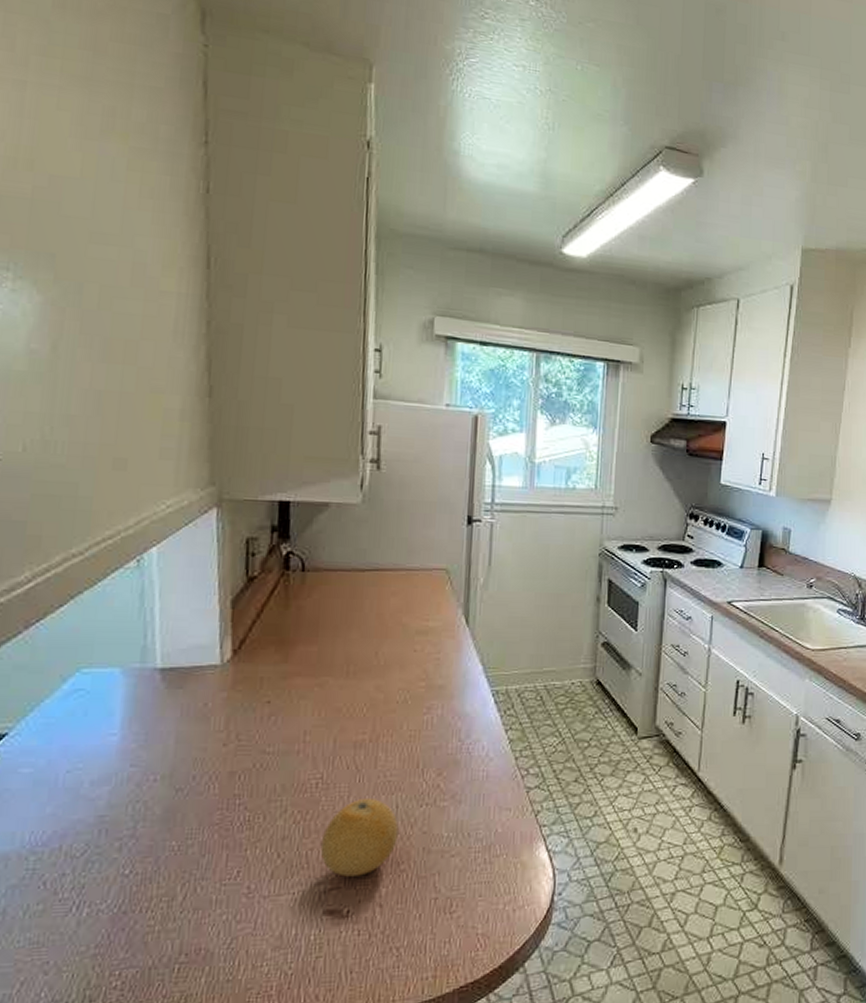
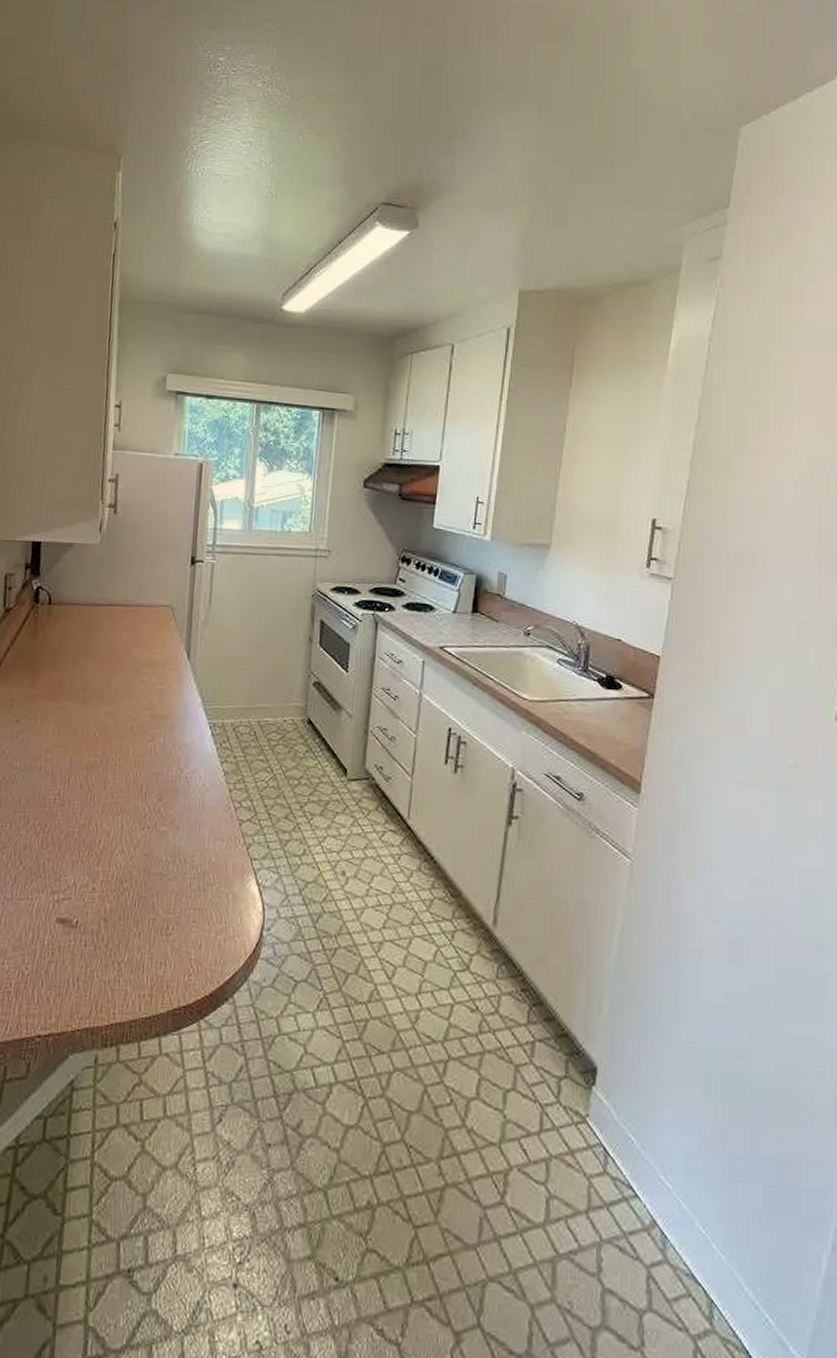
fruit: present [320,799,399,877] -> none [55,817,123,890]

